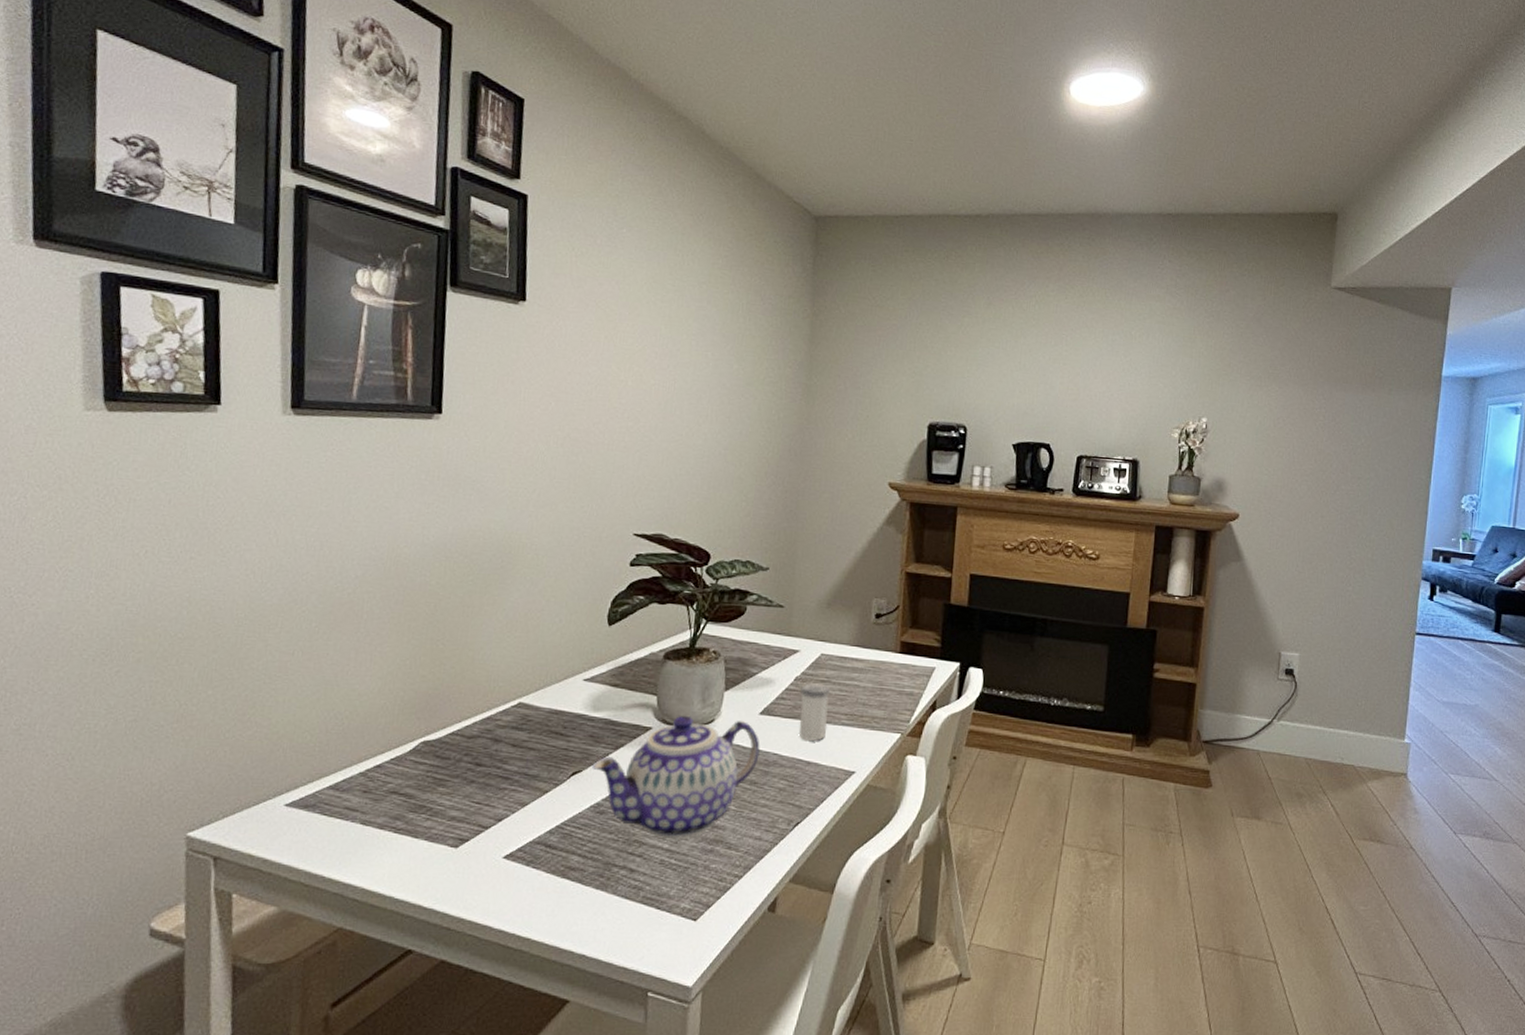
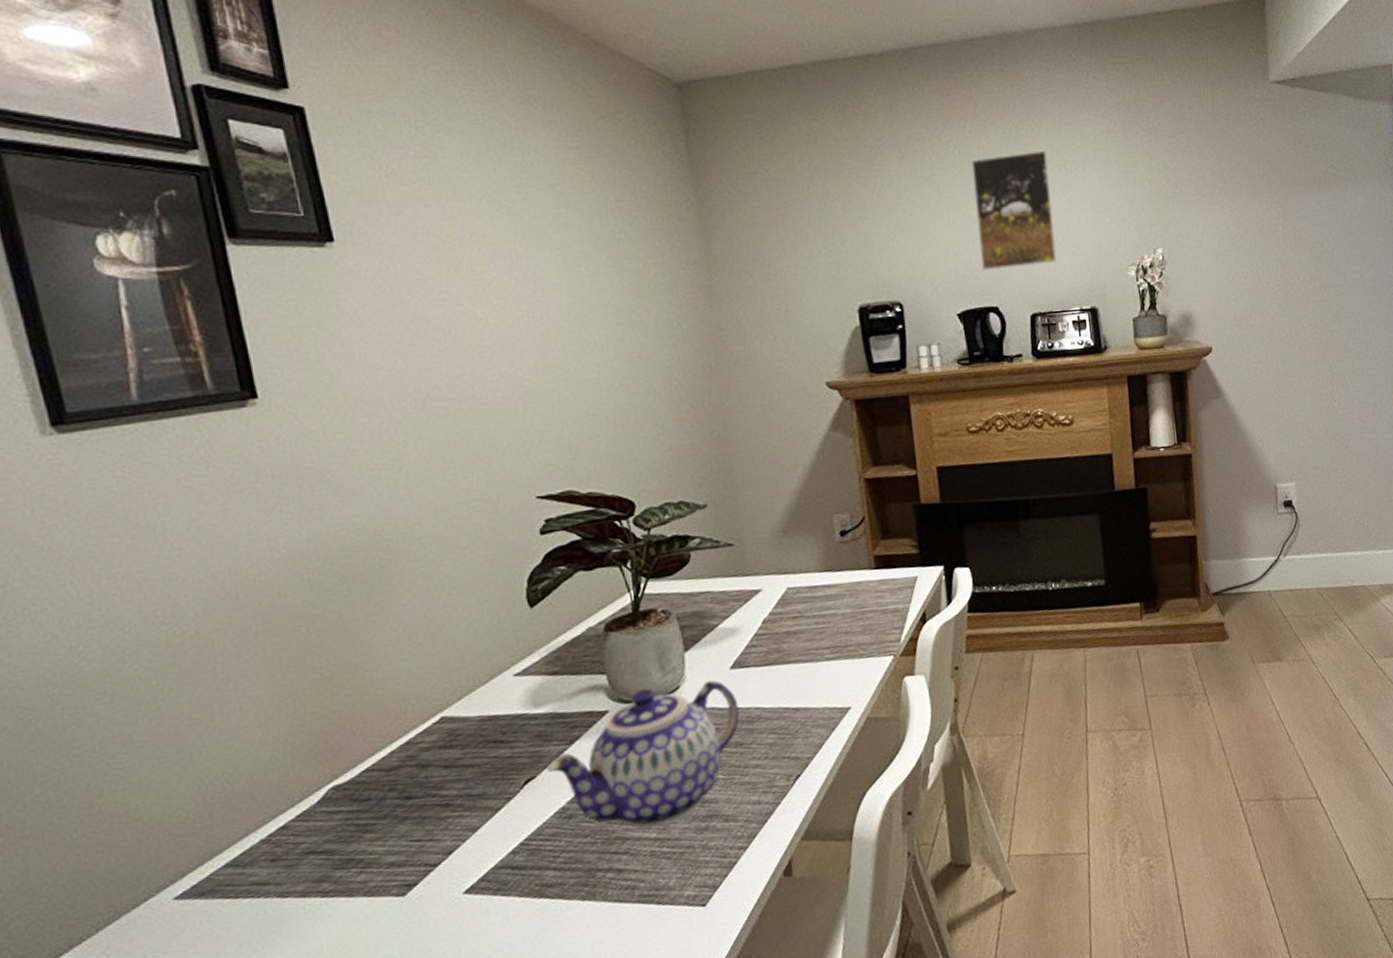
salt shaker: present [798,683,831,742] -> none [771,620,810,686]
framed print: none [1041,314,1116,415] -> present [971,150,1058,271]

